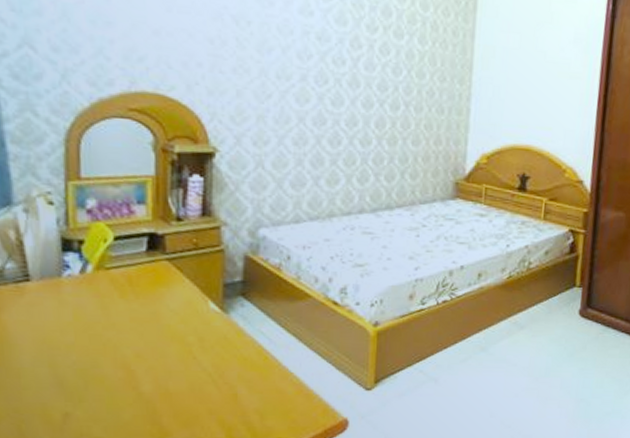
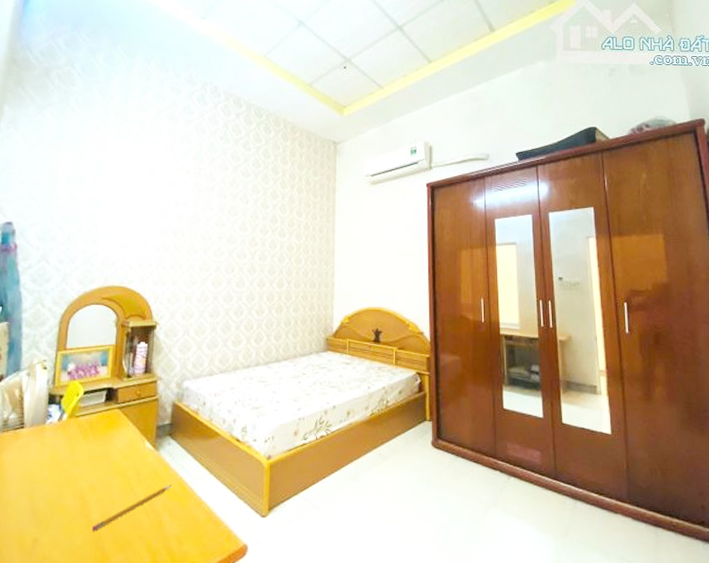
pencil: none [143,353,249,405] -> present [91,485,172,531]

